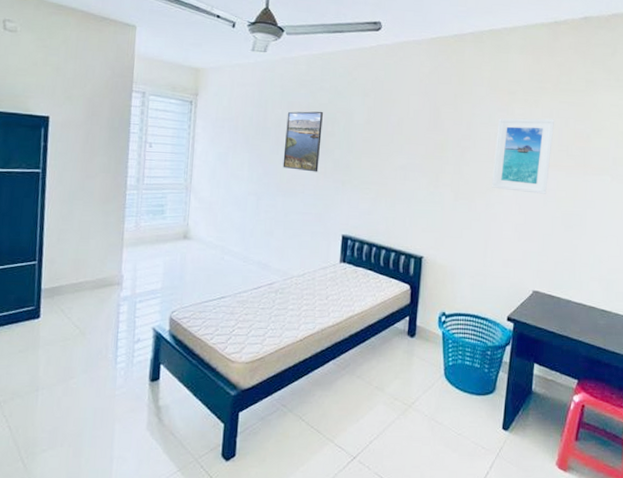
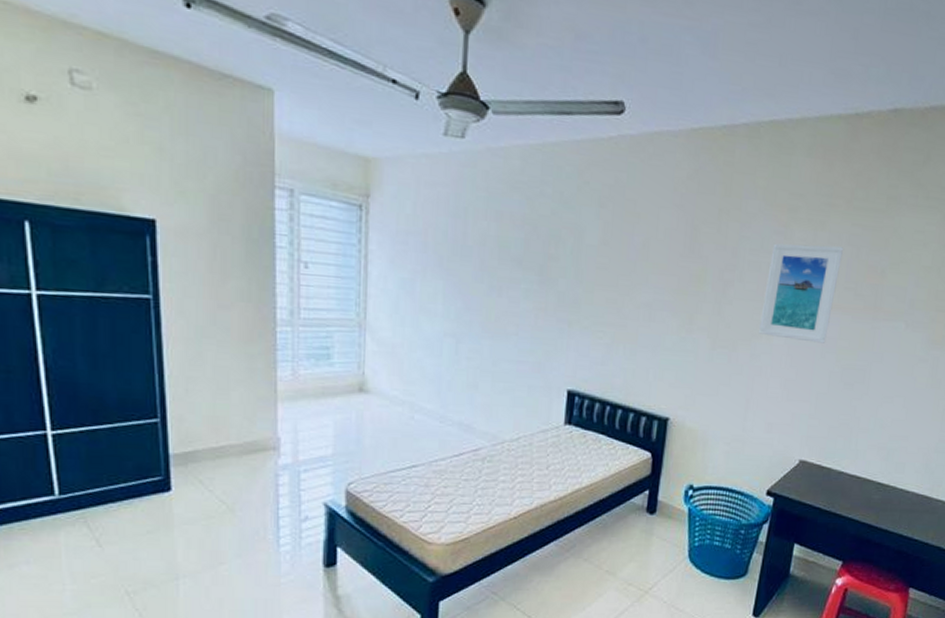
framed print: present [282,111,323,172] -> none [489,224,543,309]

